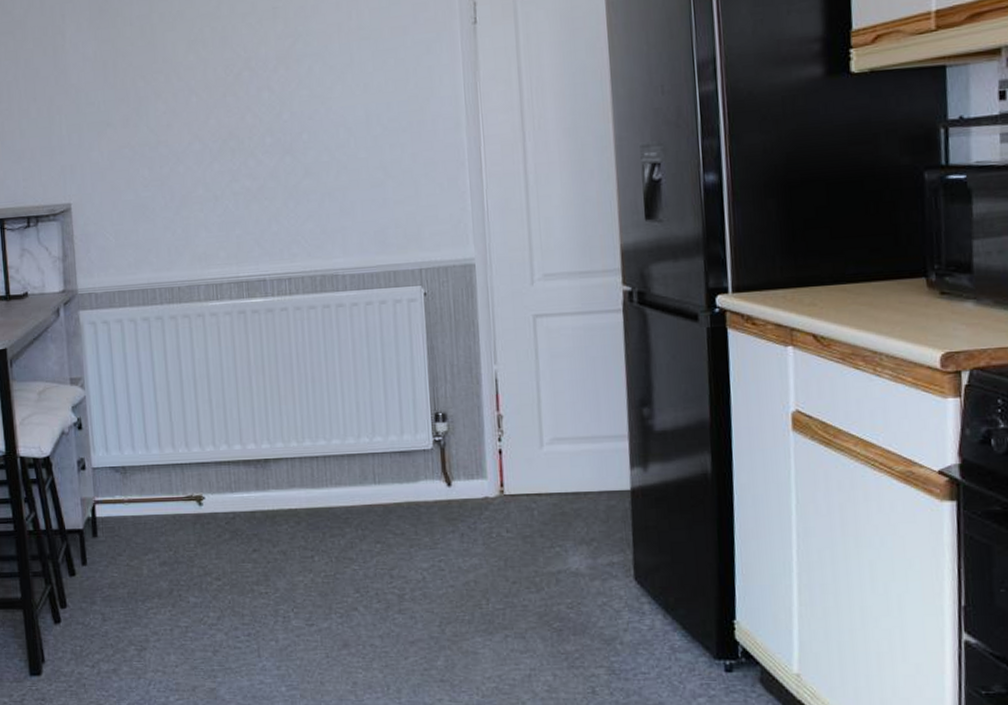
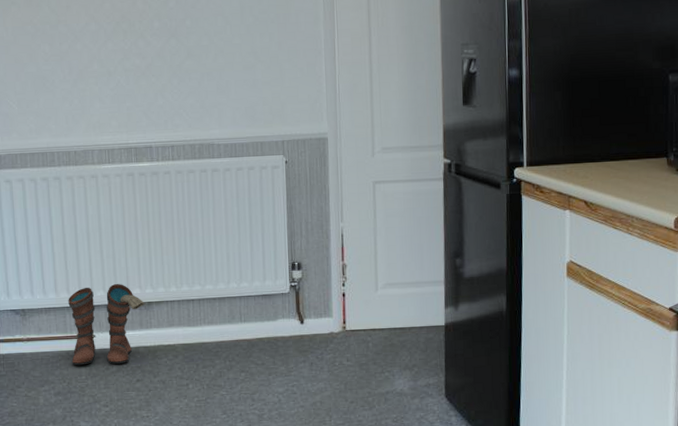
boots: none [173,437,262,532] -> present [68,283,146,366]

